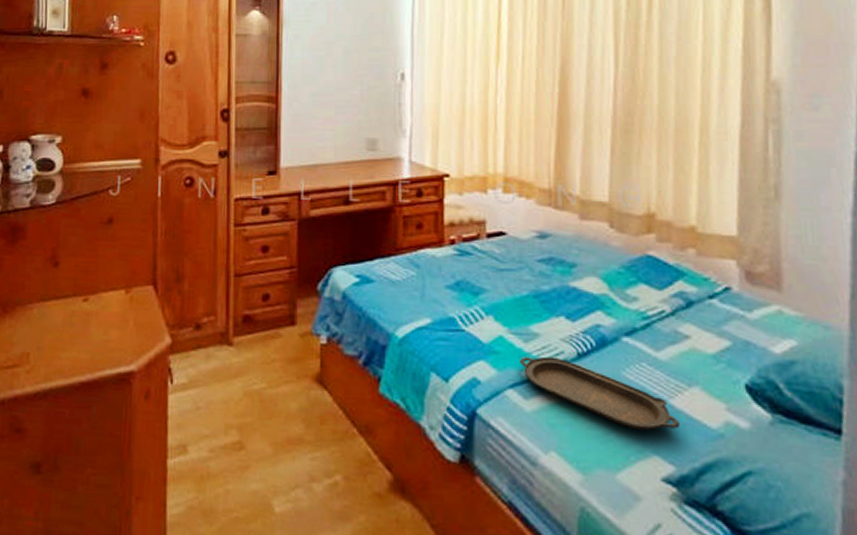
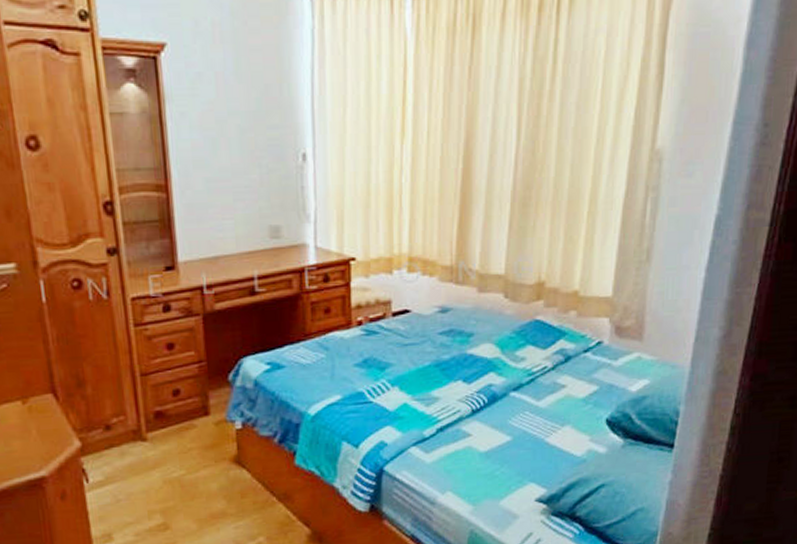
serving tray: present [520,356,680,431] -> none [422,415,552,466]

